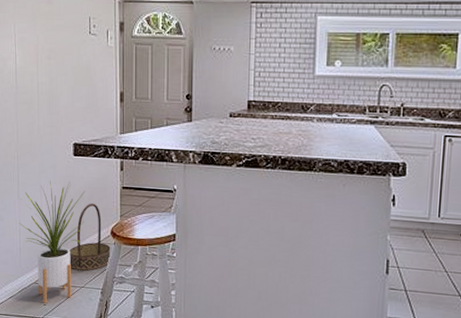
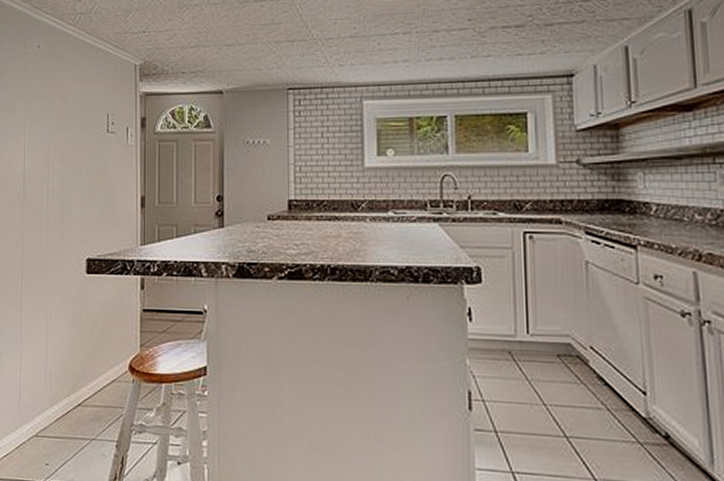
house plant: present [19,180,85,304] -> none [20,304,99,463]
basket: present [70,203,111,271] -> none [79,330,128,418]

